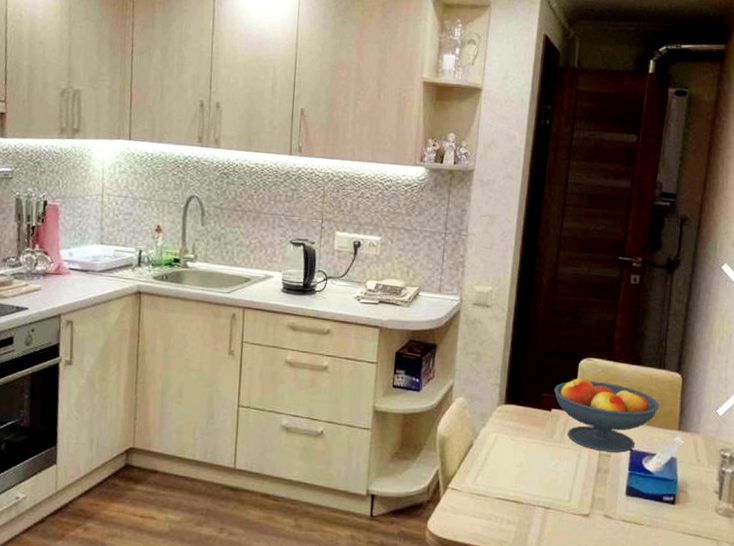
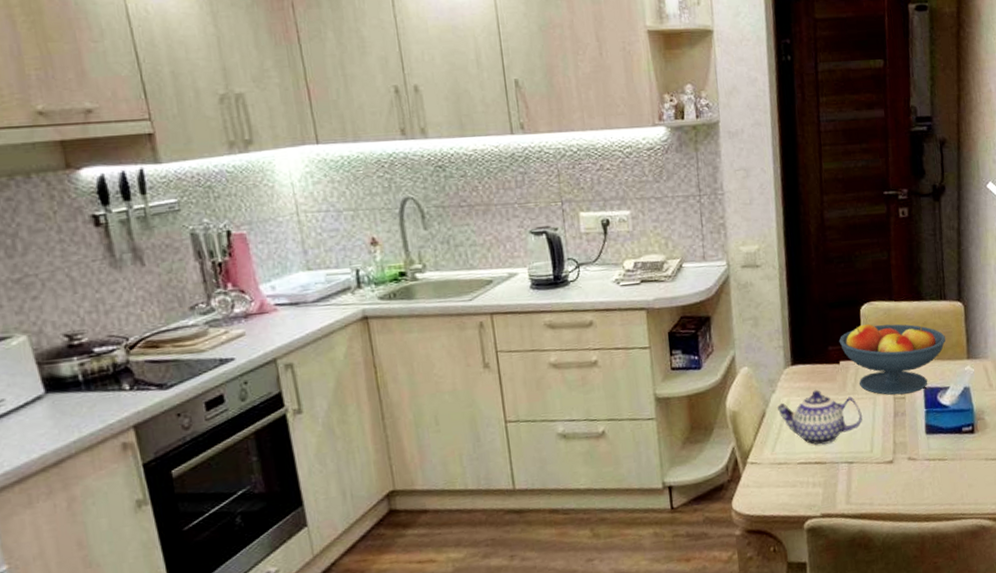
teapot: none [484,432,566,485] -> present [776,390,863,445]

